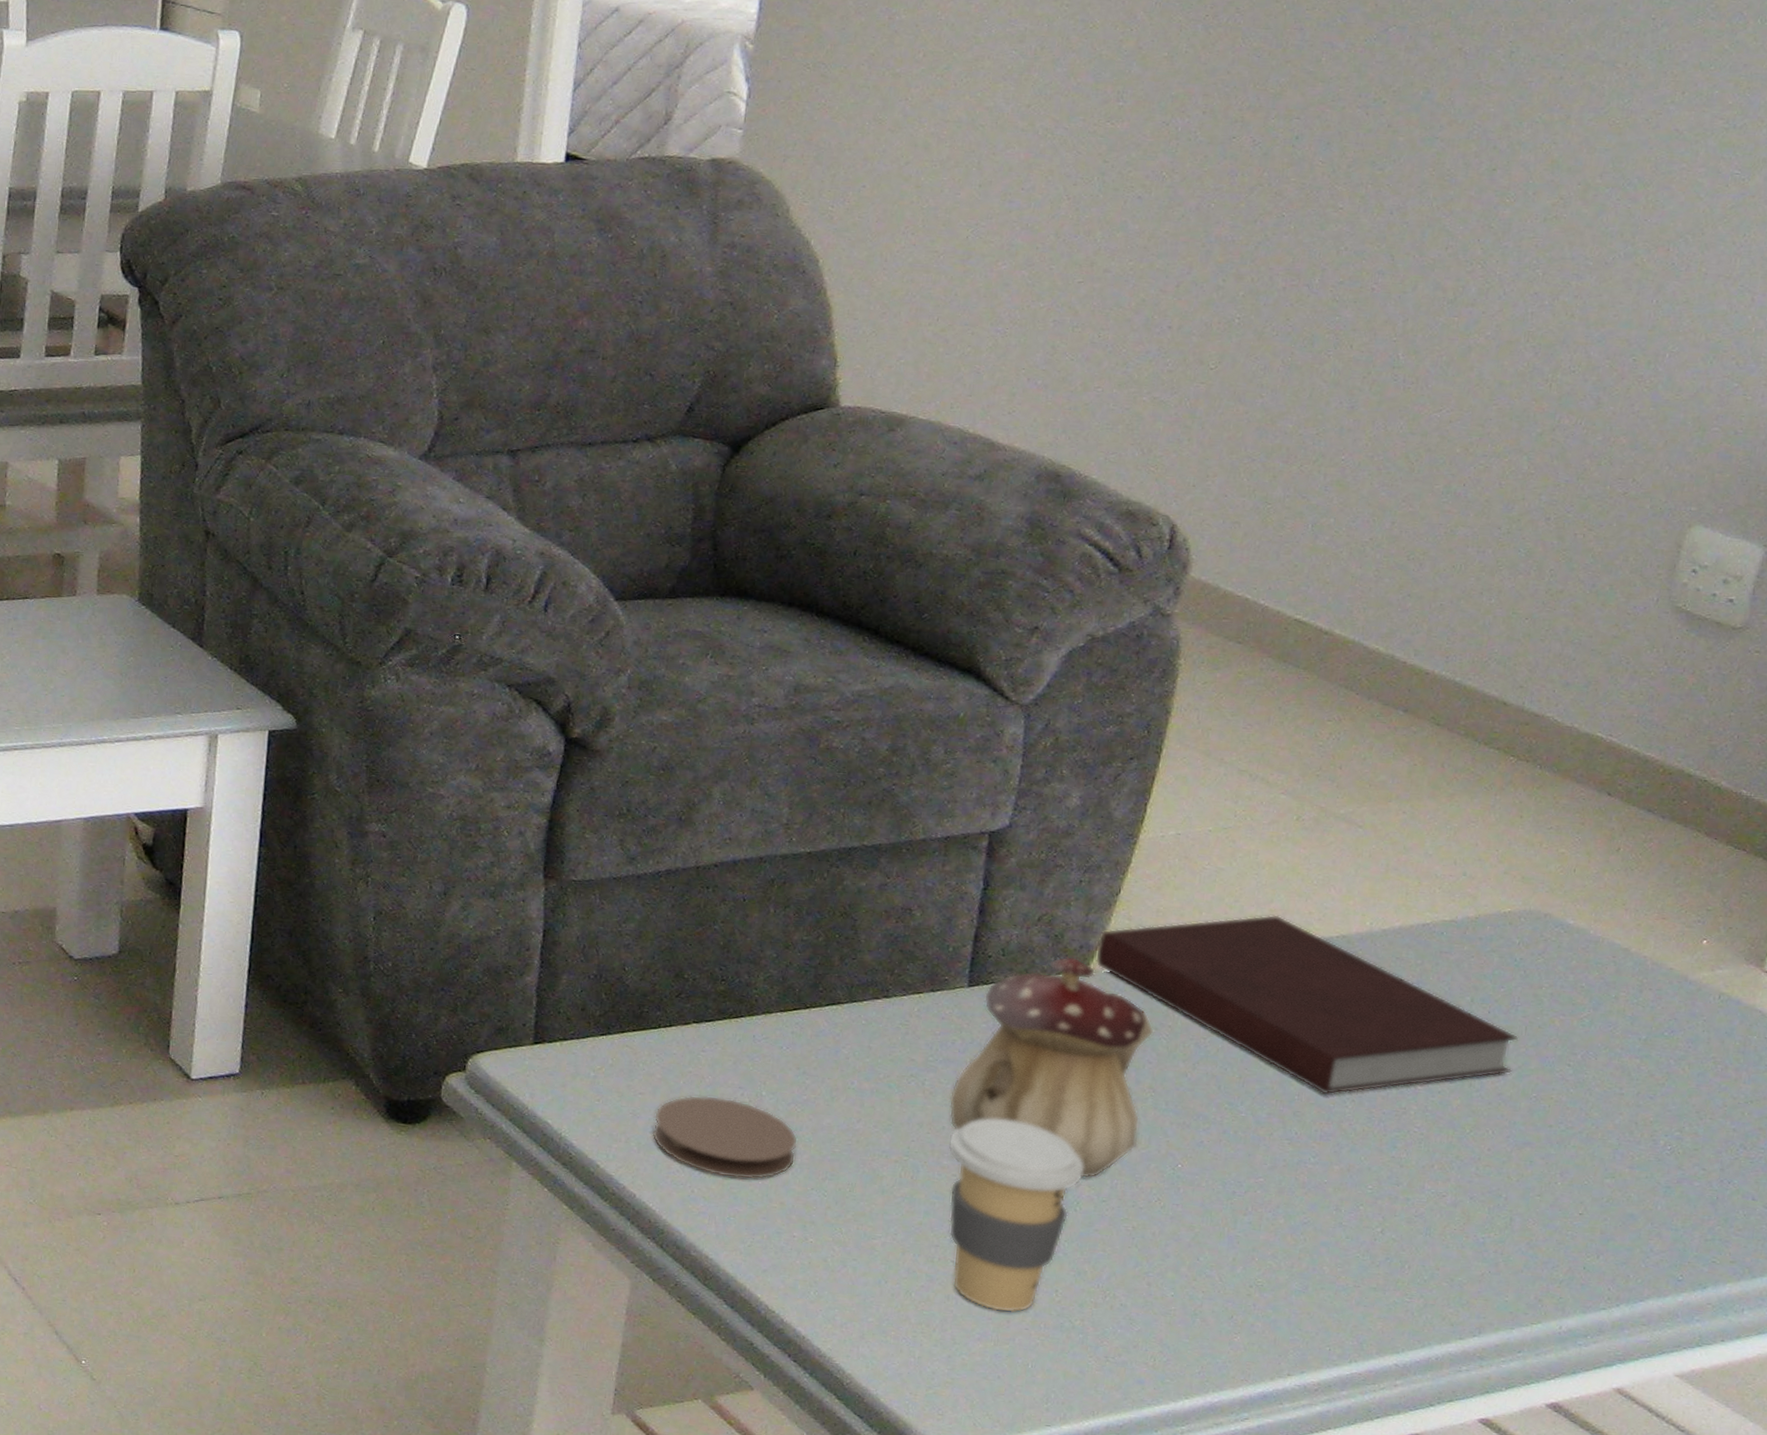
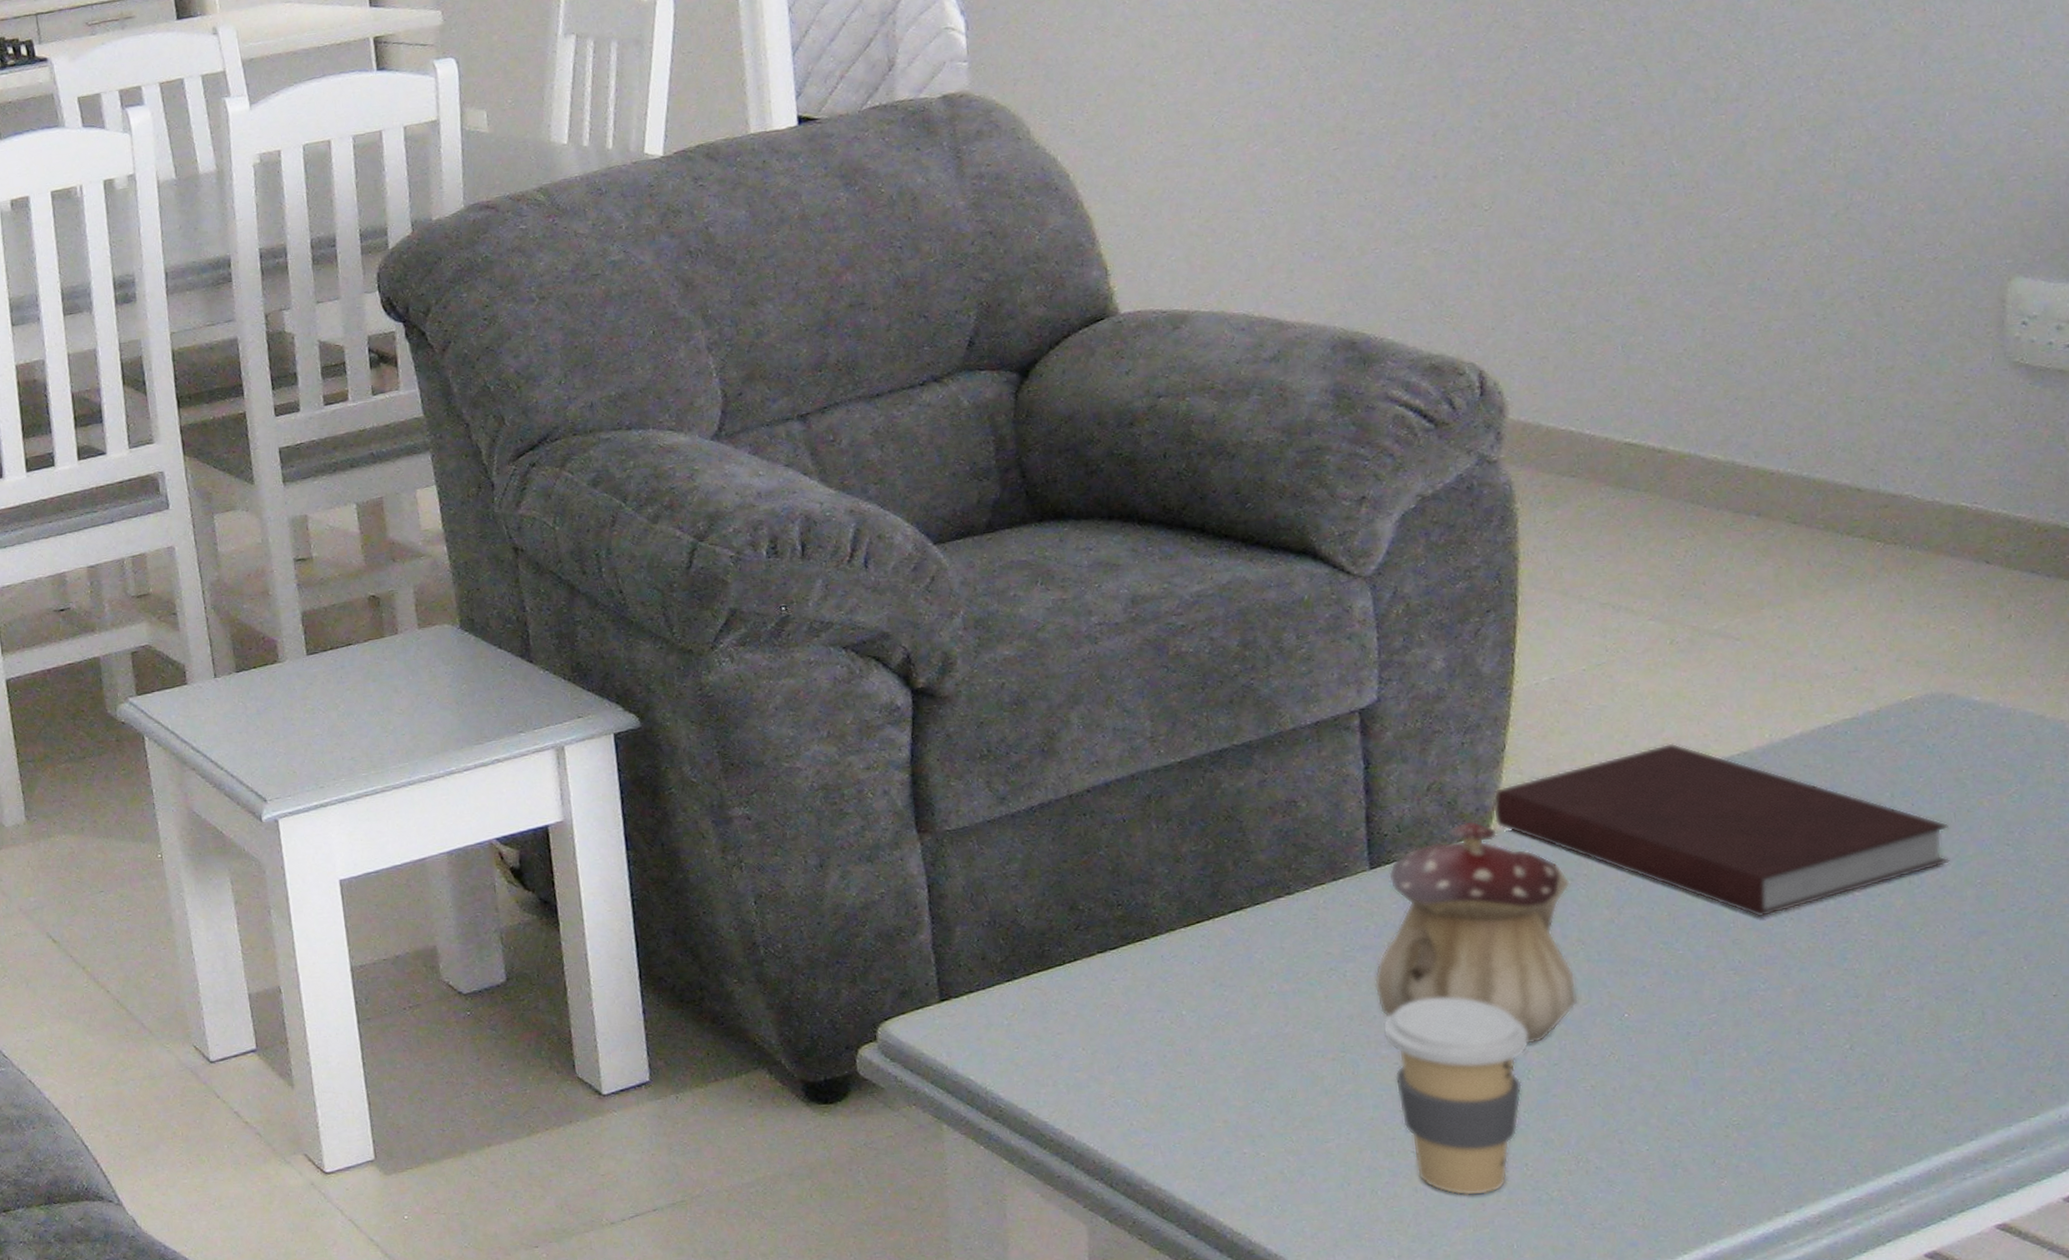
coaster: present [652,1095,798,1180] -> none [1077,1023,1230,1105]

